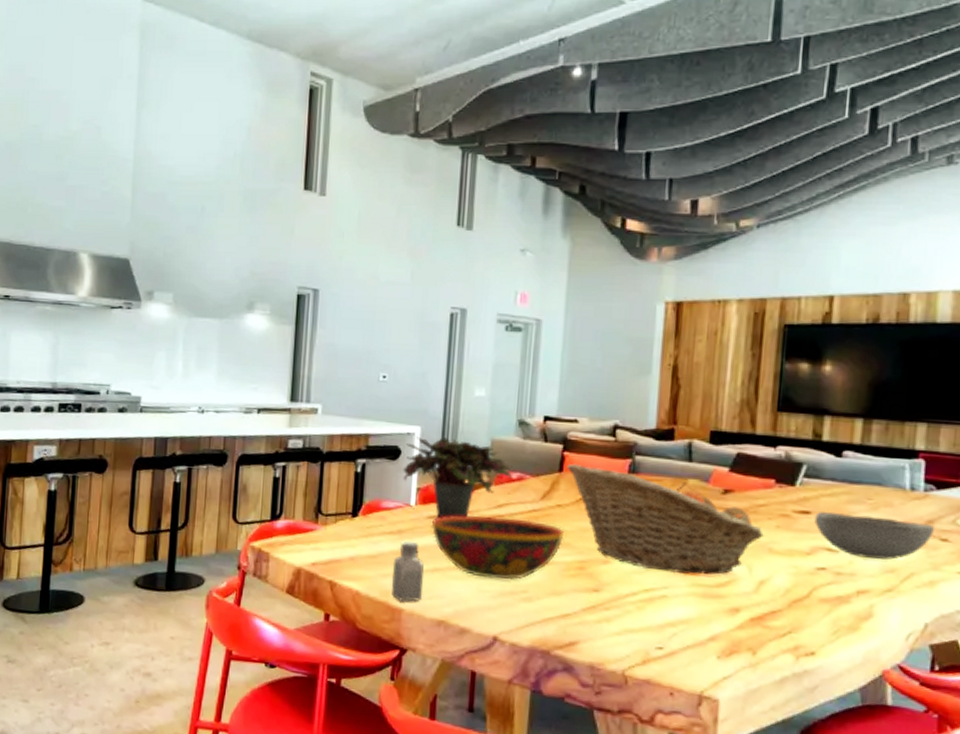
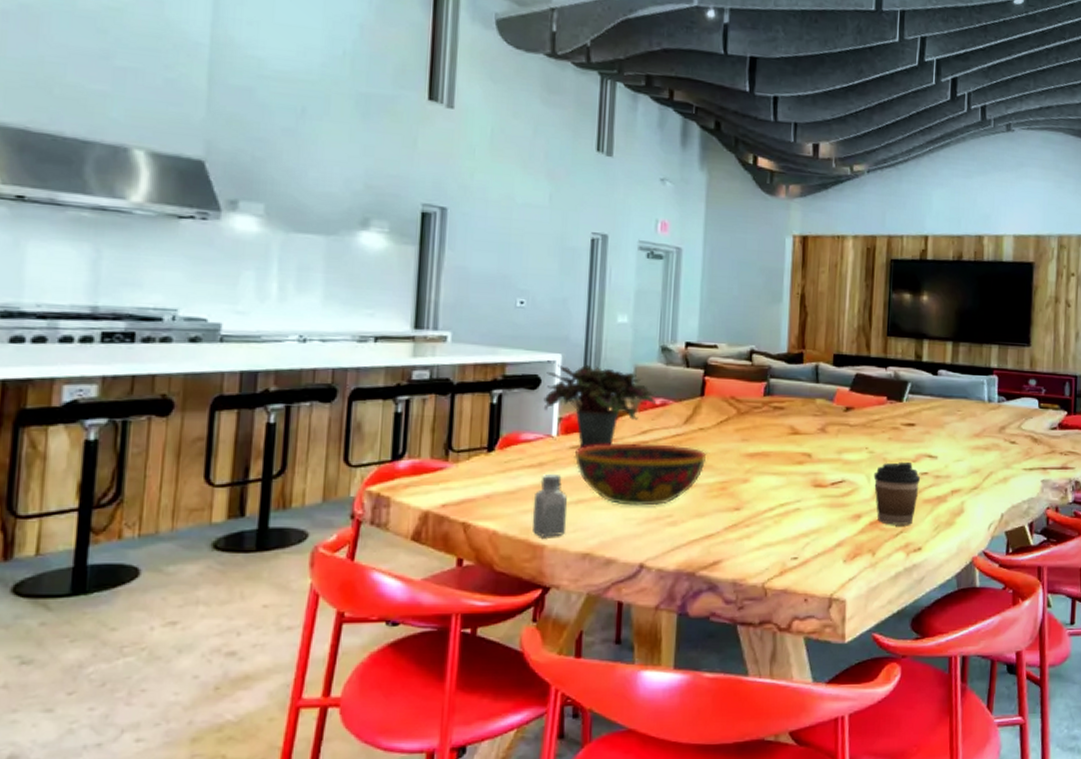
fruit basket: present [567,463,764,575] -> none [708,387,879,487]
coffee cup: none [756,554,817,625] -> present [873,462,921,525]
bowl: present [814,511,934,560] -> none [918,422,1006,462]

